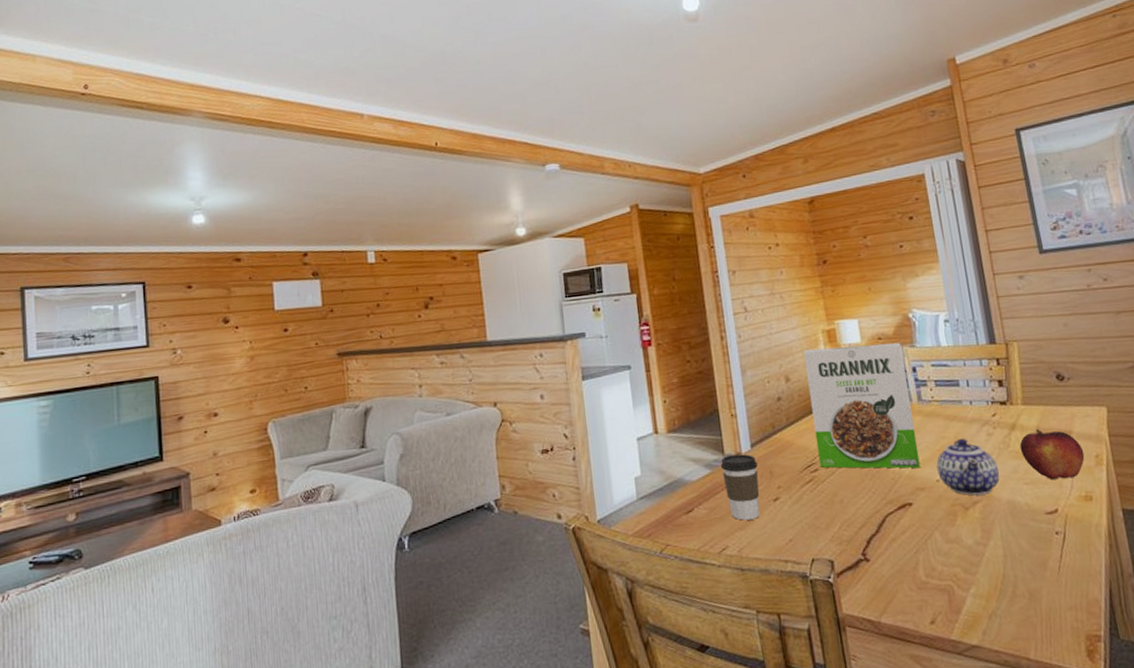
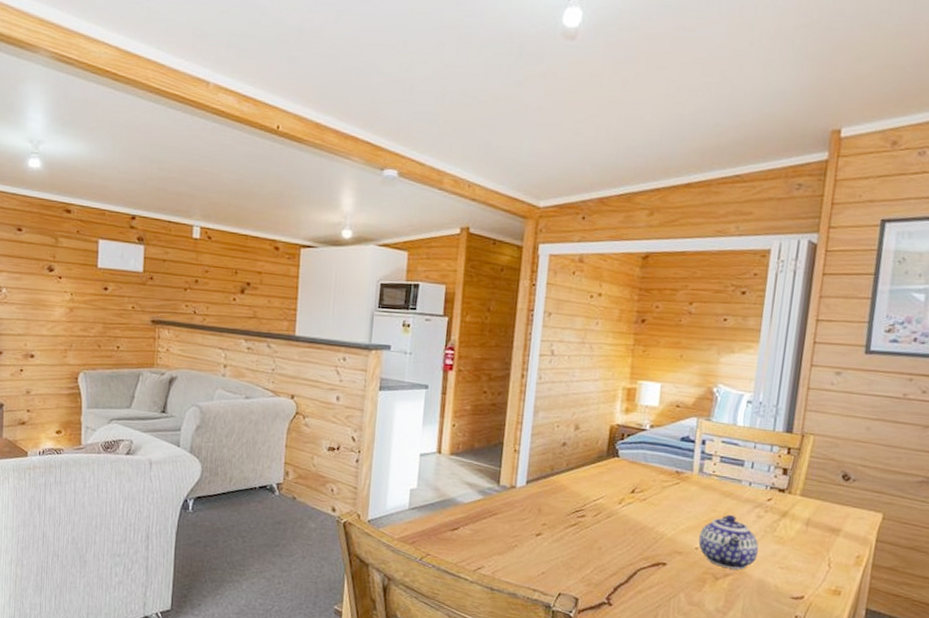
coffee cup: present [720,454,760,520] -> none [493,486,529,548]
cereal box: present [804,343,921,469] -> none [587,403,698,534]
fruit: present [1019,428,1085,480] -> none [785,520,847,572]

